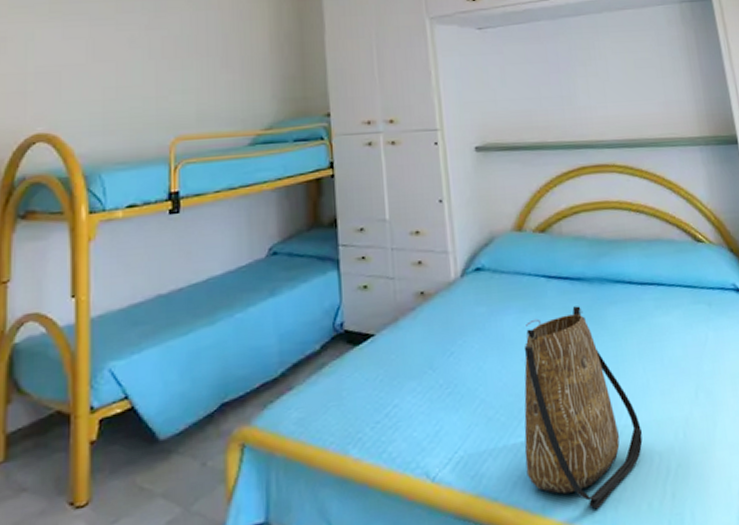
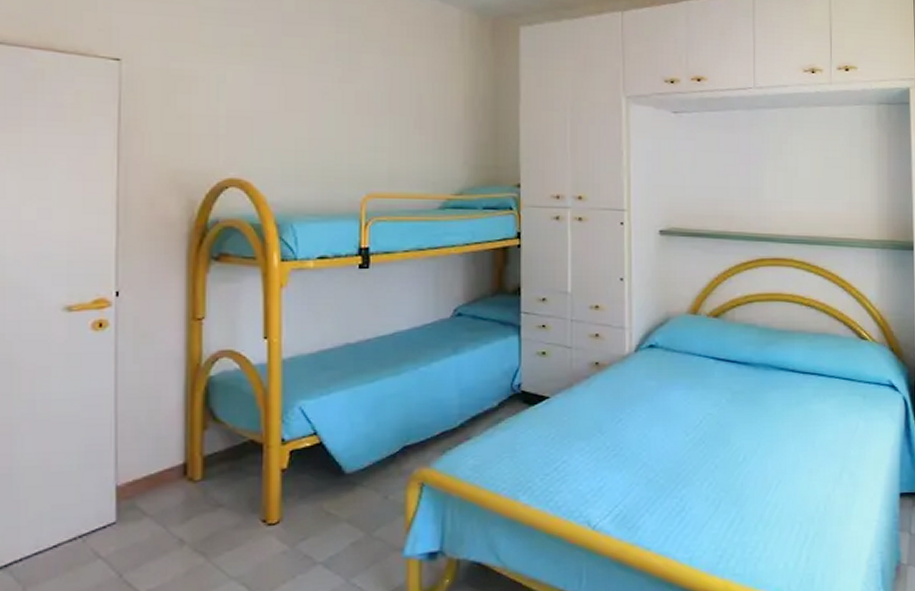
tote bag: present [523,306,643,509] -> none [678,388,788,564]

